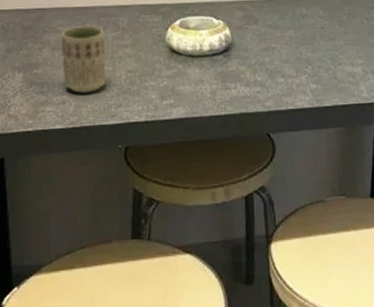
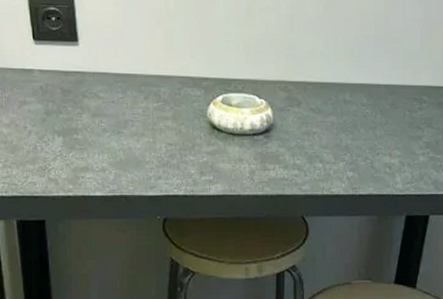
cup: present [60,25,107,94] -> none [100,93,147,164]

